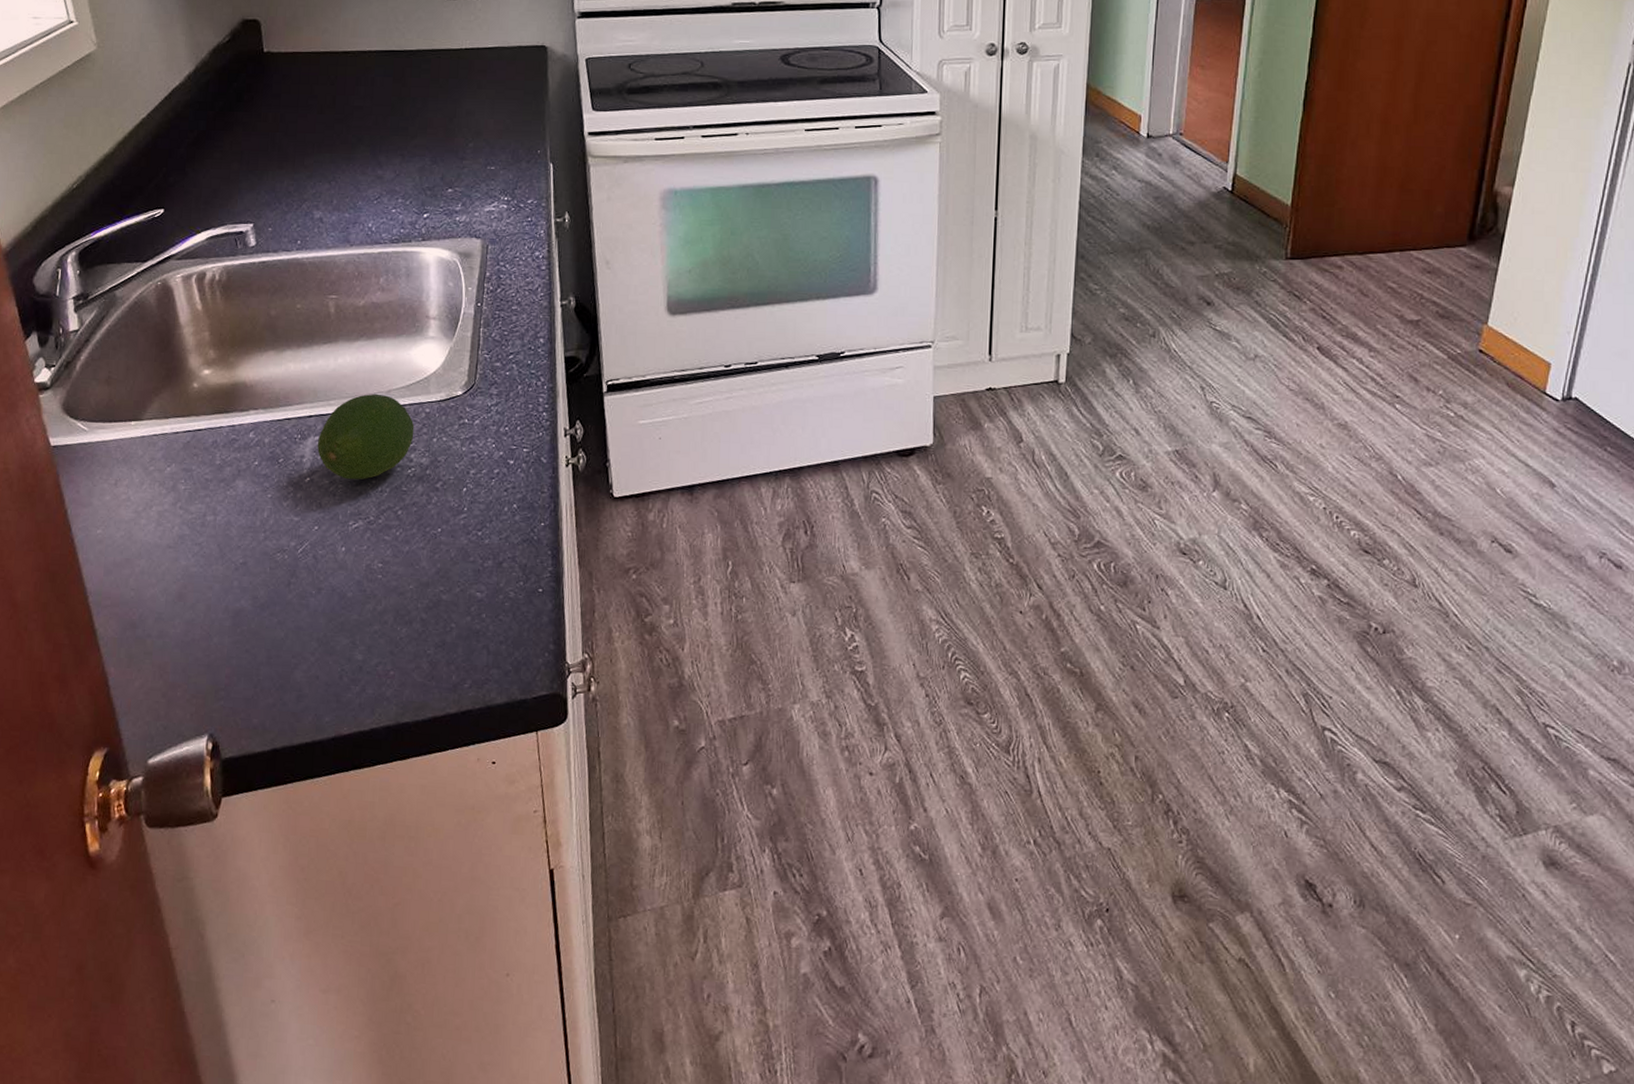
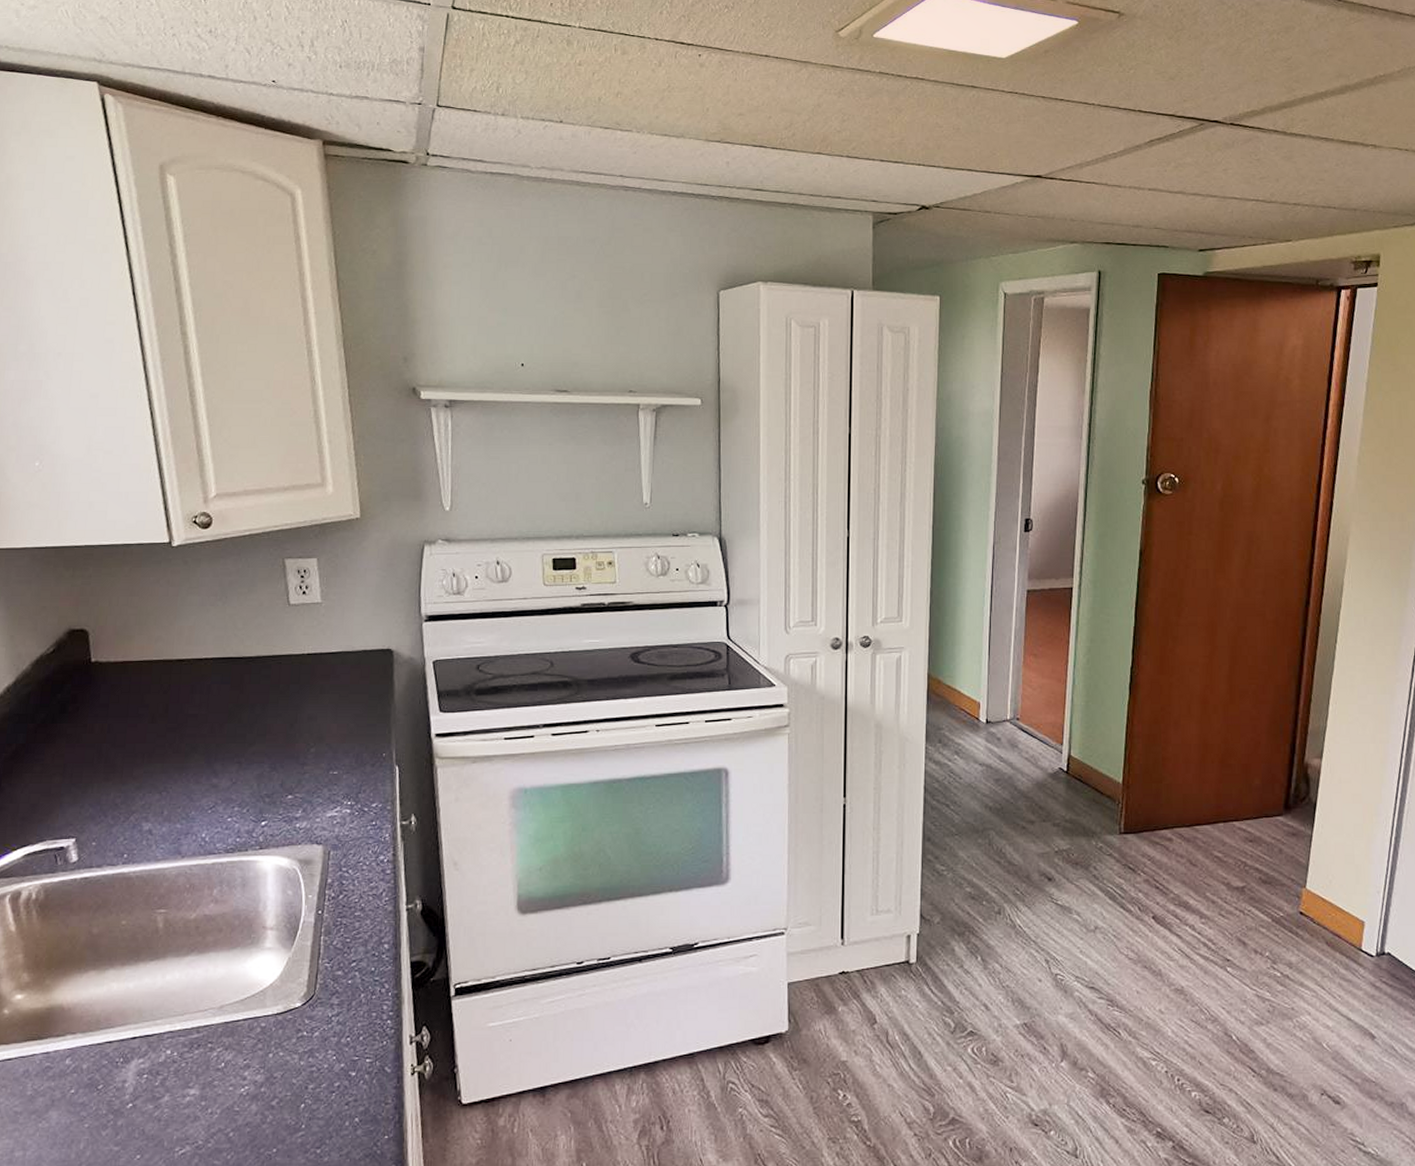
fruit: present [317,393,415,480] -> none [141,1010,249,1103]

